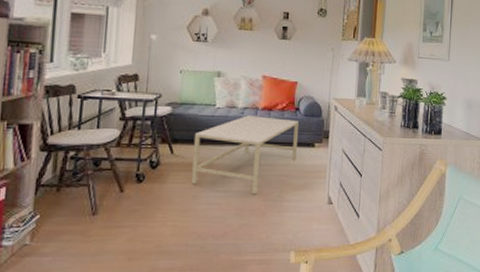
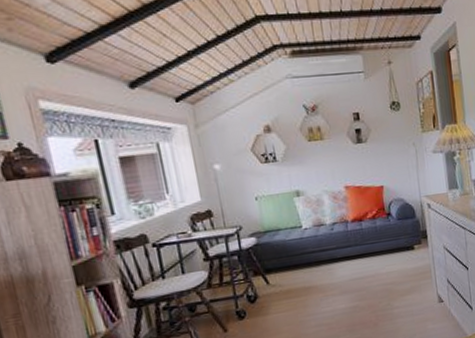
coffee table: present [192,115,299,195] -> none [286,225,398,311]

